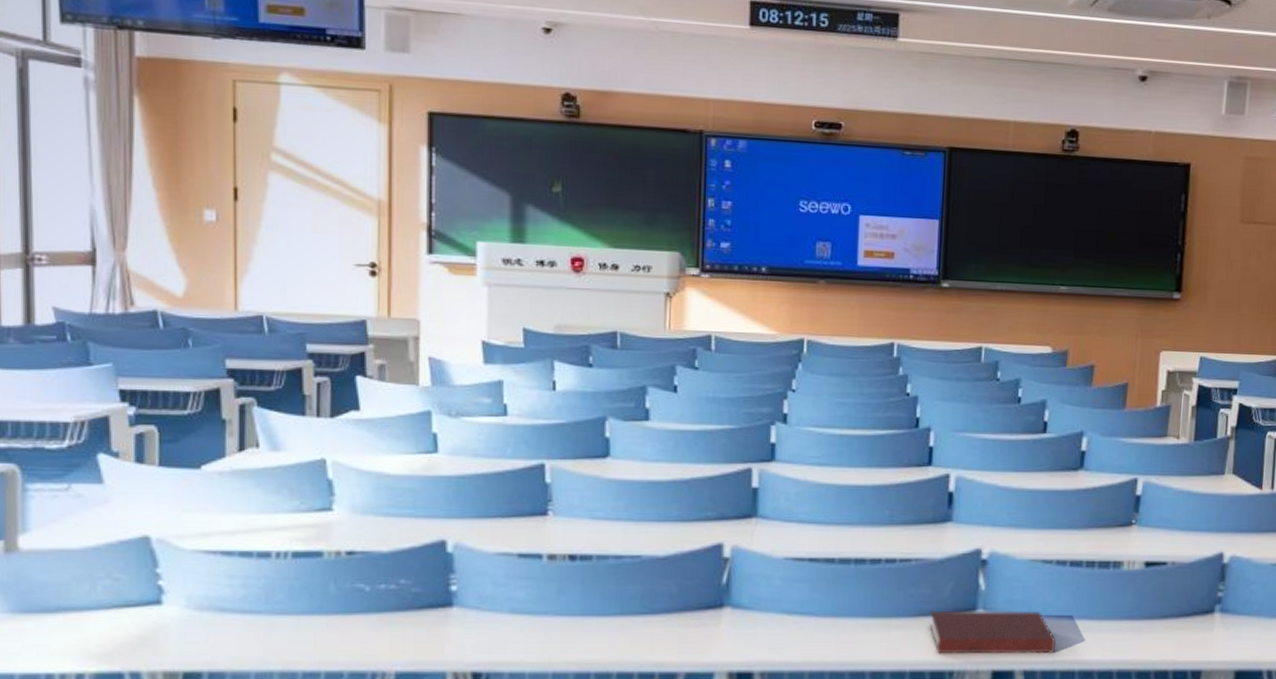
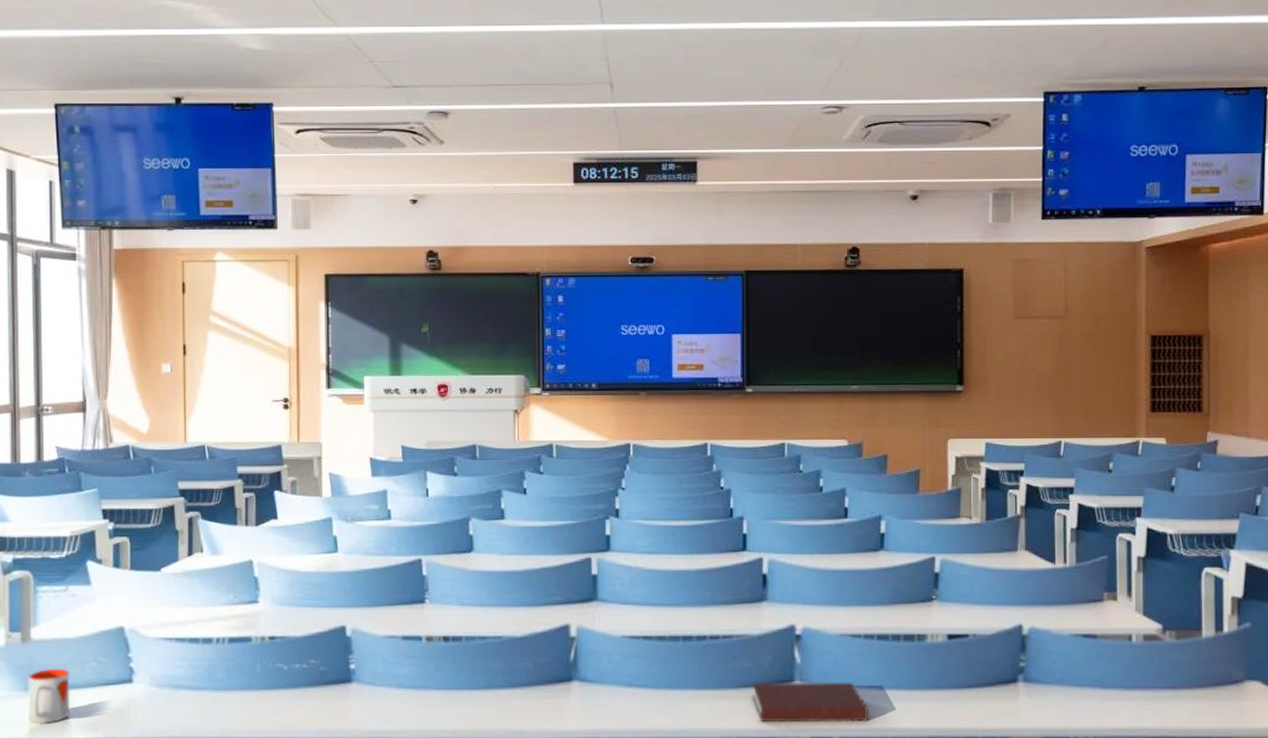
mug: none [13,586,75,655] -> present [27,668,70,725]

